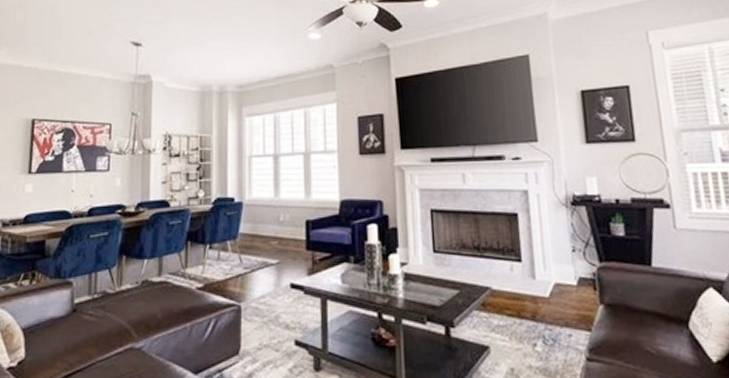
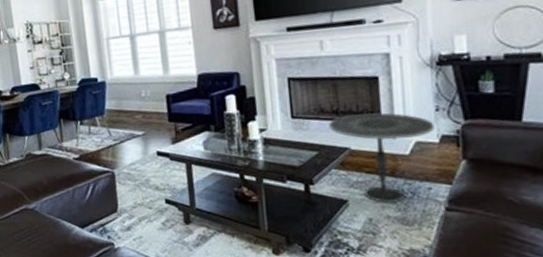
side table: none [470,250,572,351] -> present [329,112,435,203]

